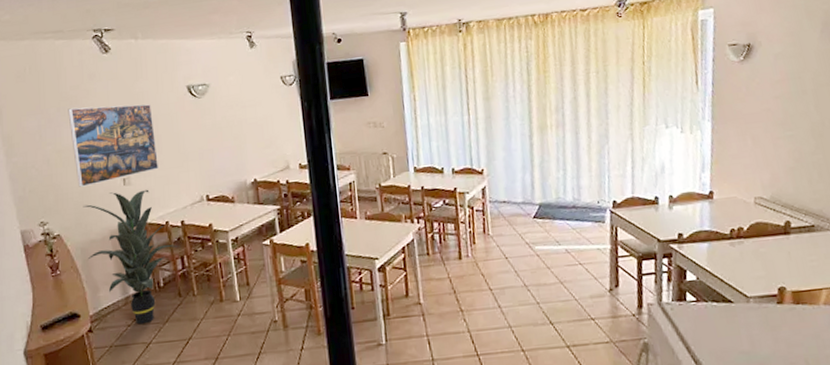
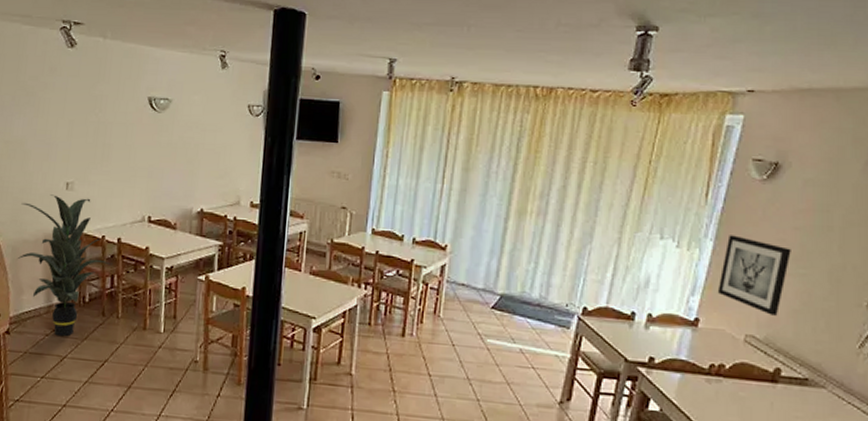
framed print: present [68,104,158,187] -> none [20,99,108,184]
wall art: none [722,113,778,177] -> present [717,235,791,316]

